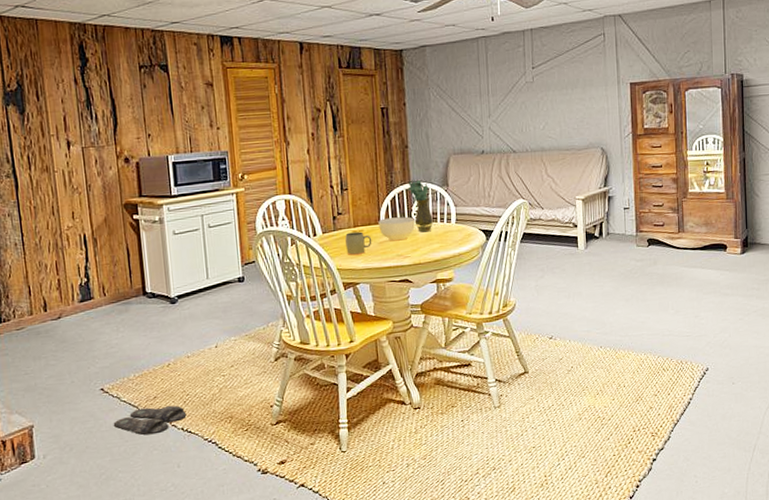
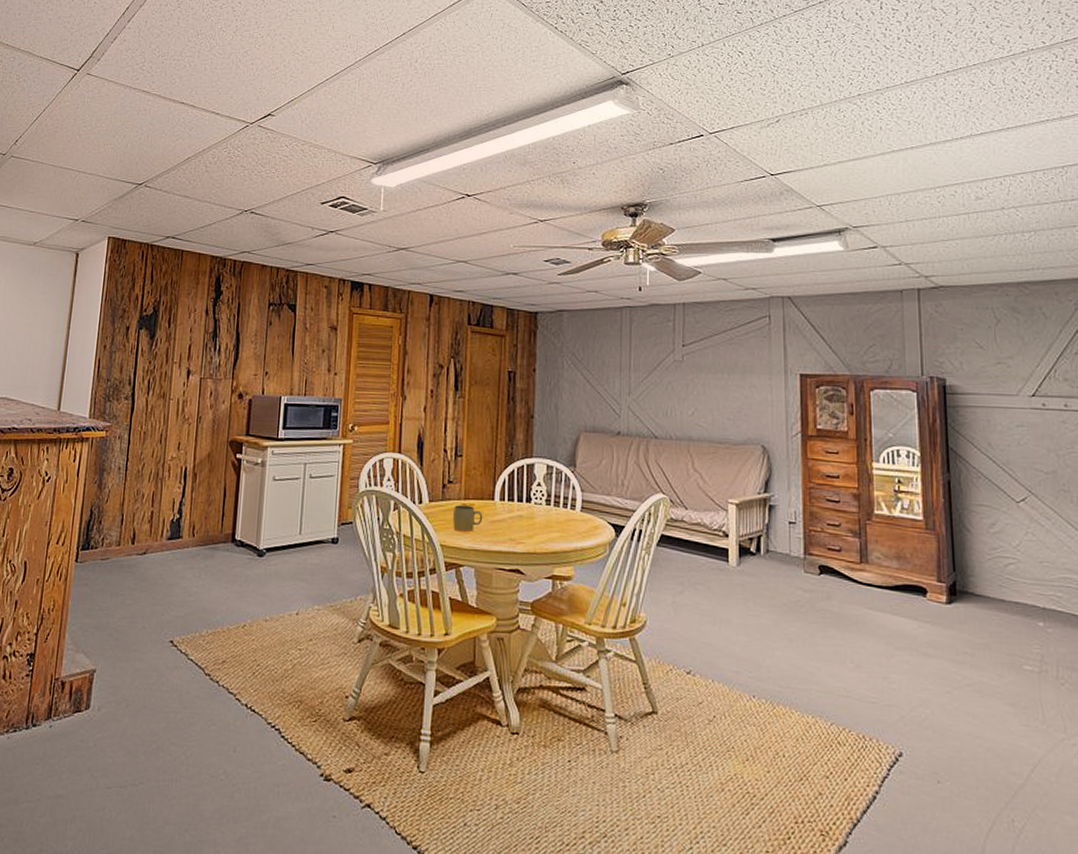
slippers: present [113,405,187,435] -> none [175,671,254,706]
bowl: present [378,216,416,241] -> none [492,494,535,523]
vase: present [408,179,433,233] -> none [530,453,555,517]

